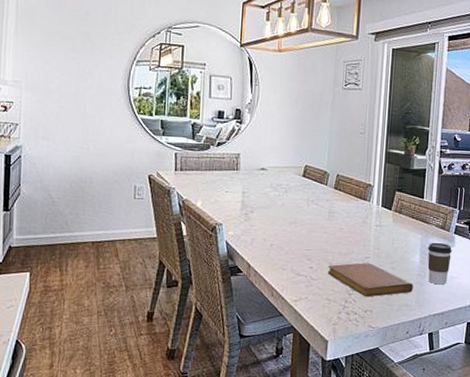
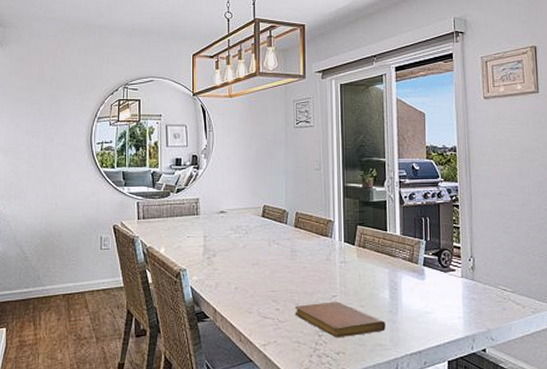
coffee cup: present [427,242,452,285] -> none [396,276,423,321]

